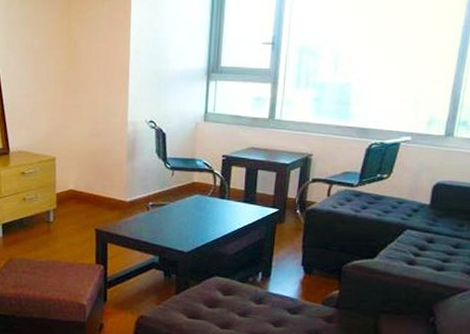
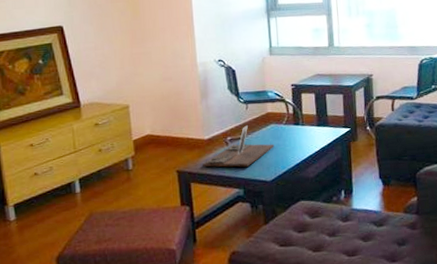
decorative tray: none [121,192,196,235] -> present [203,125,275,167]

